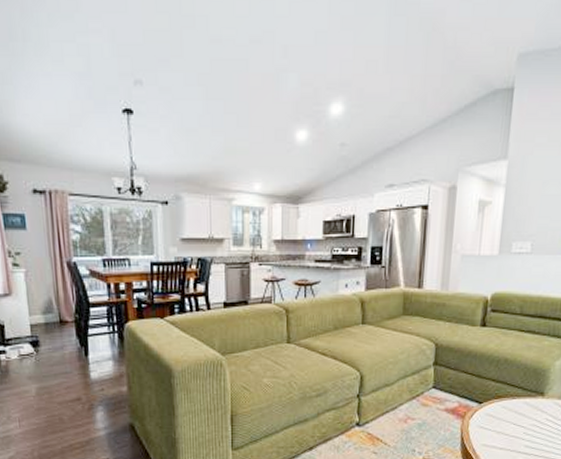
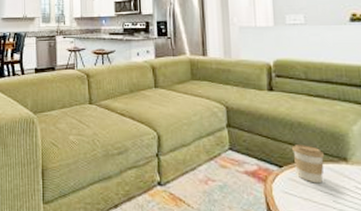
coffee cup: none [494,381,524,417] -> present [292,145,325,184]

